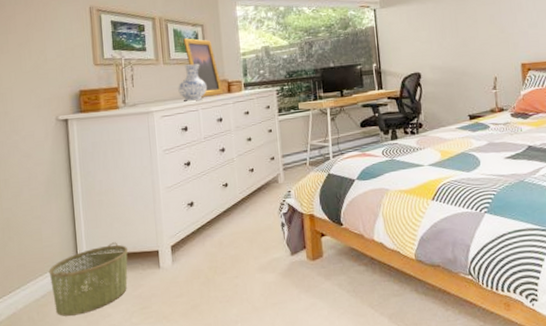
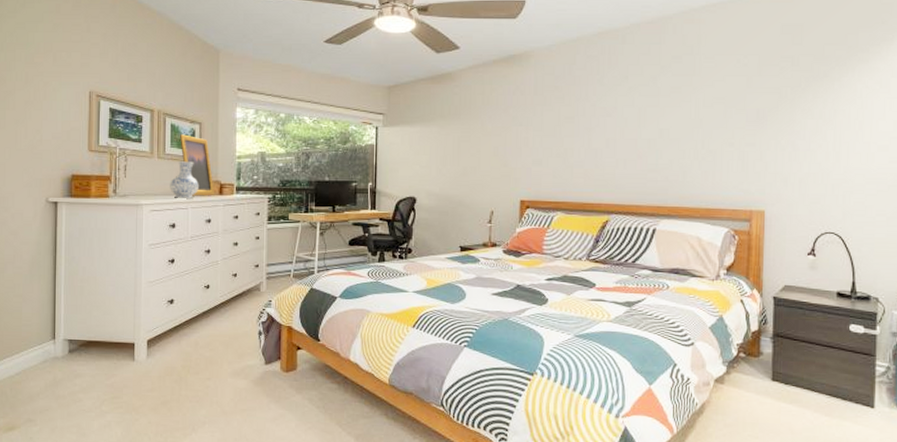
basket: present [49,242,128,316] -> none [25,329,105,396]

